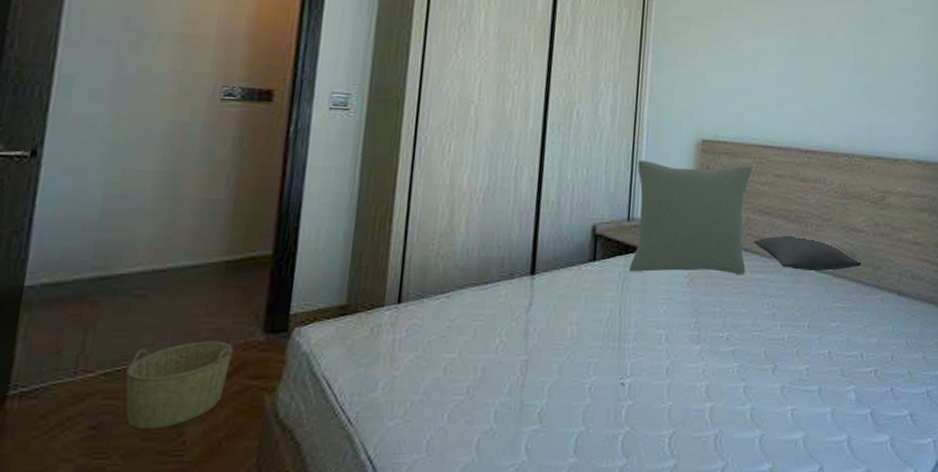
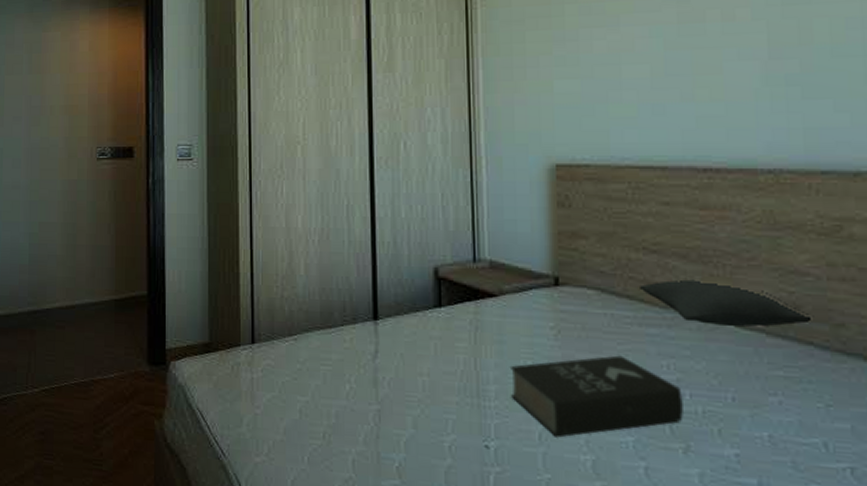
basket: present [125,340,234,430] -> none [58,368,128,441]
pillow: present [629,159,753,274] -> none [479,192,632,327]
book: none [648,297,776,369] -> present [509,355,683,437]

